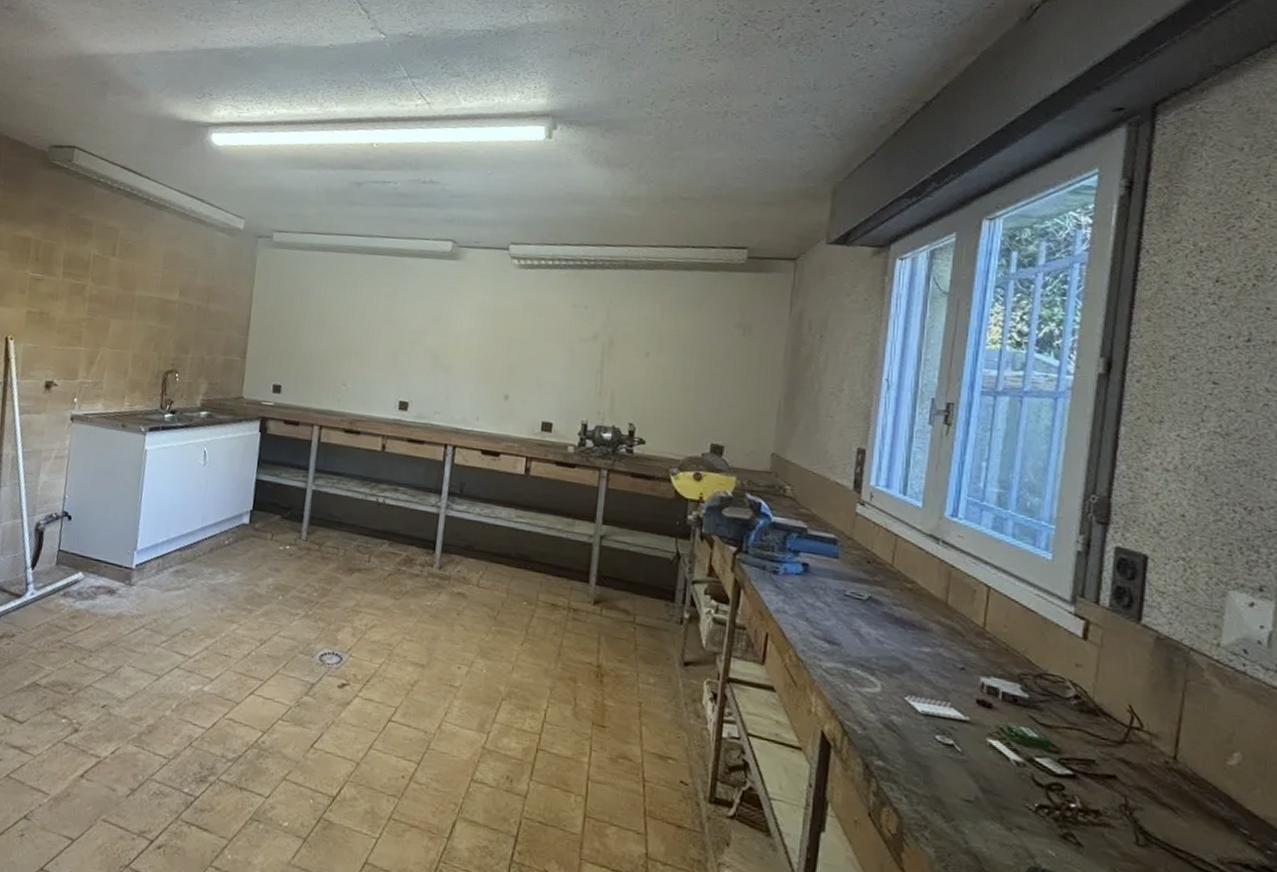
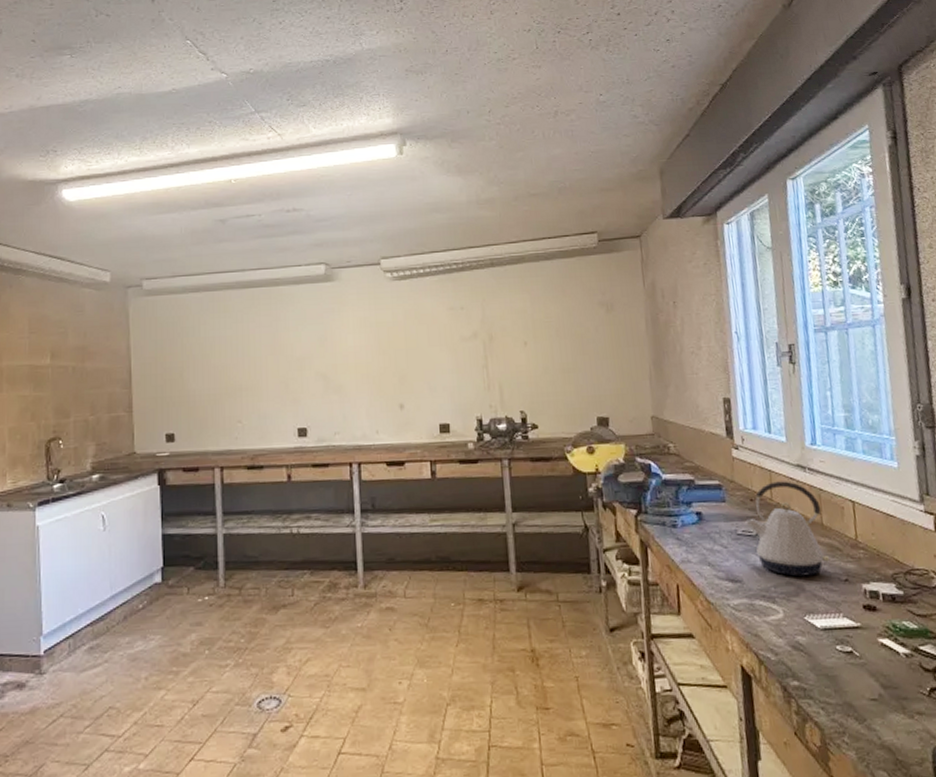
kettle: none [855,547,949,656] -> present [744,481,830,577]

